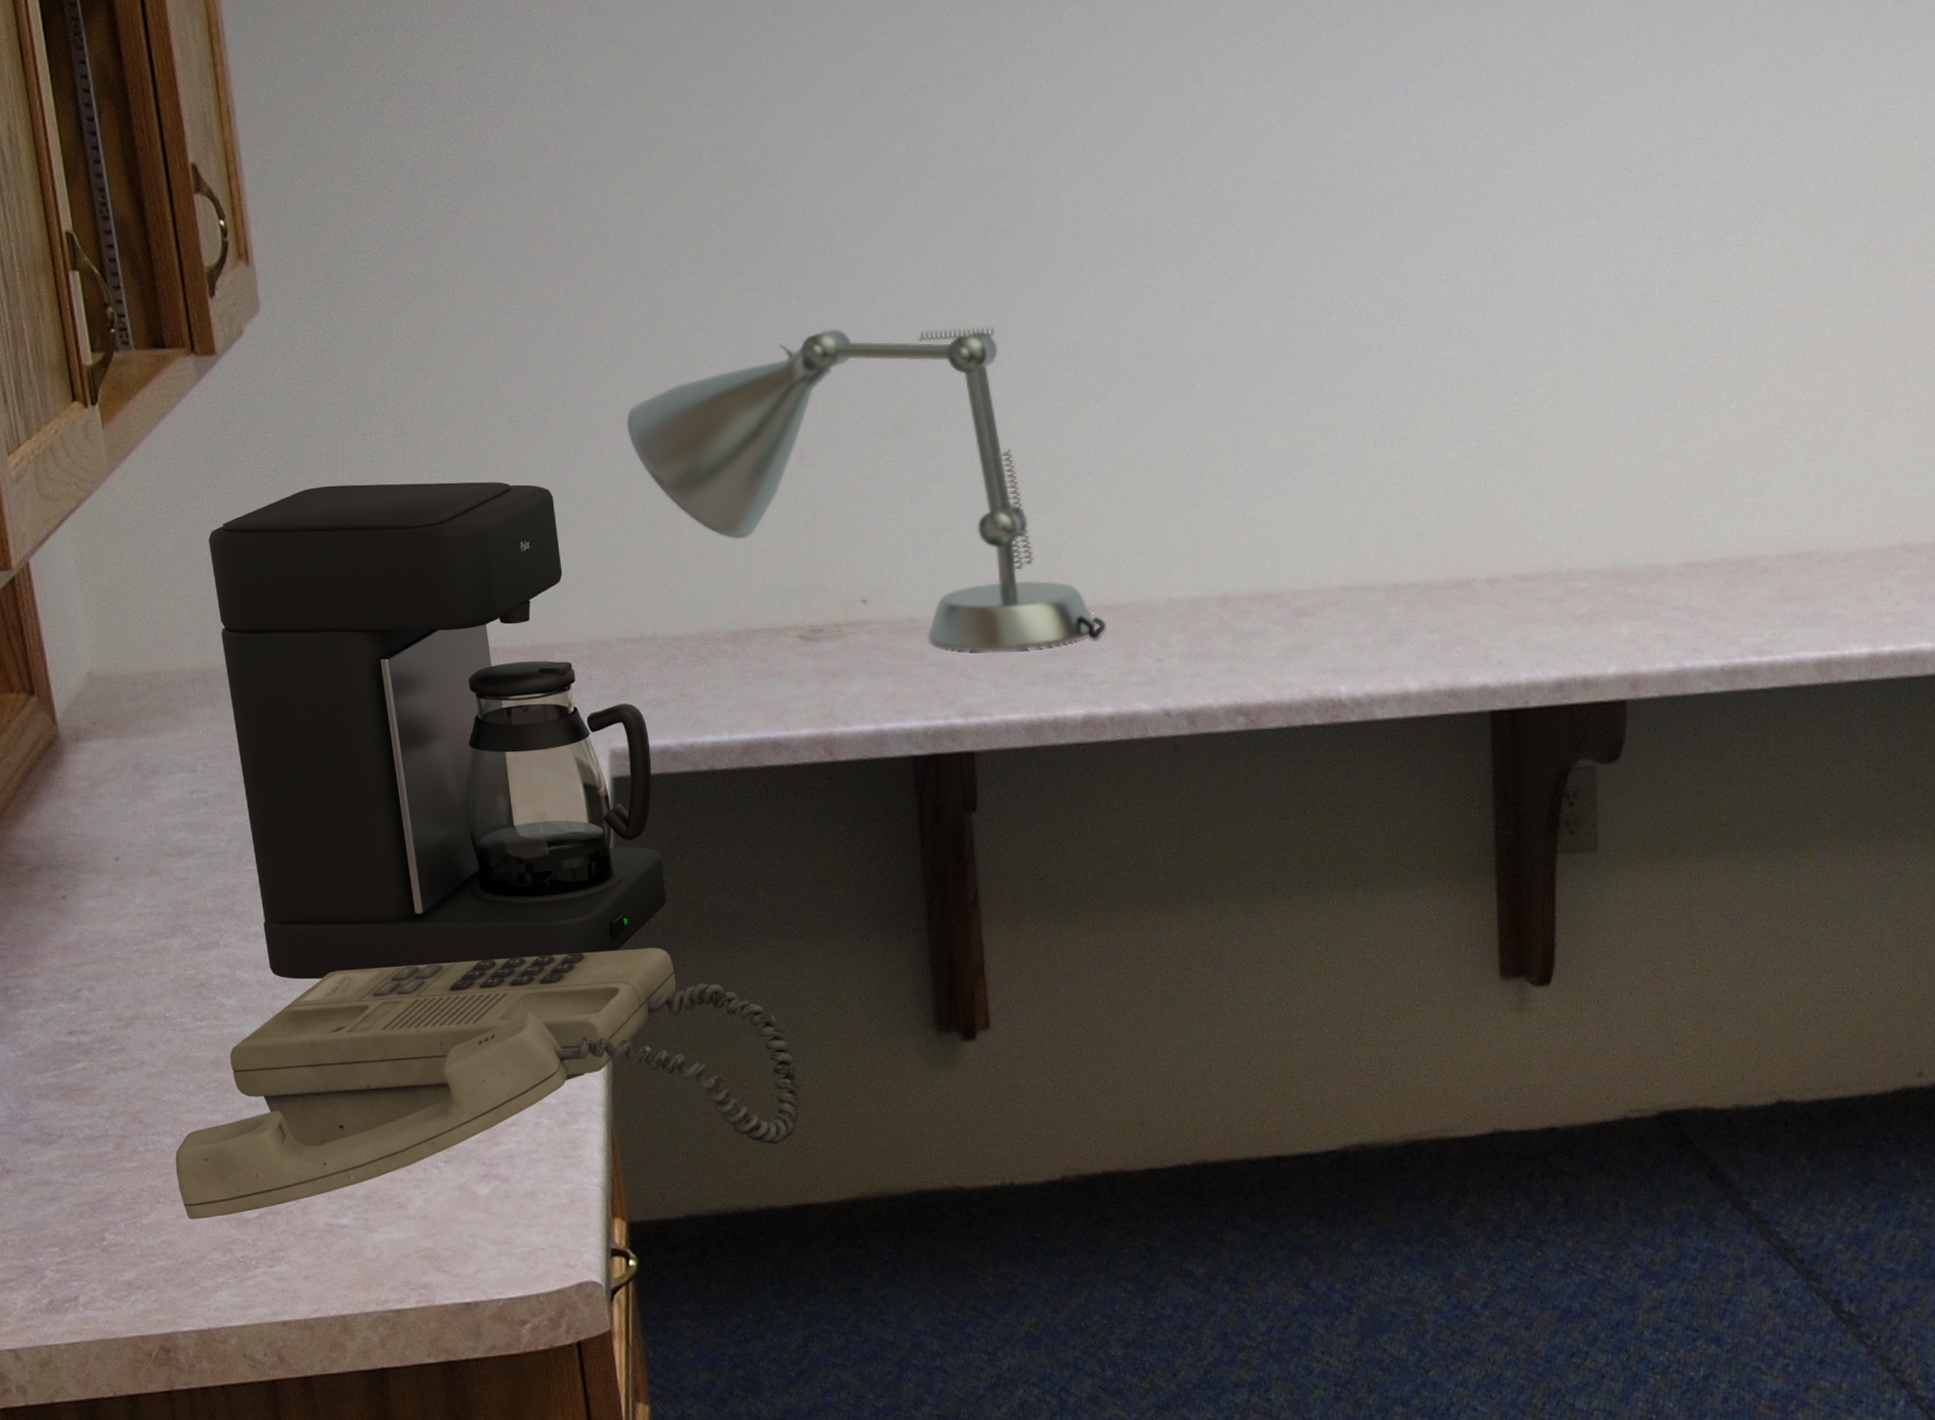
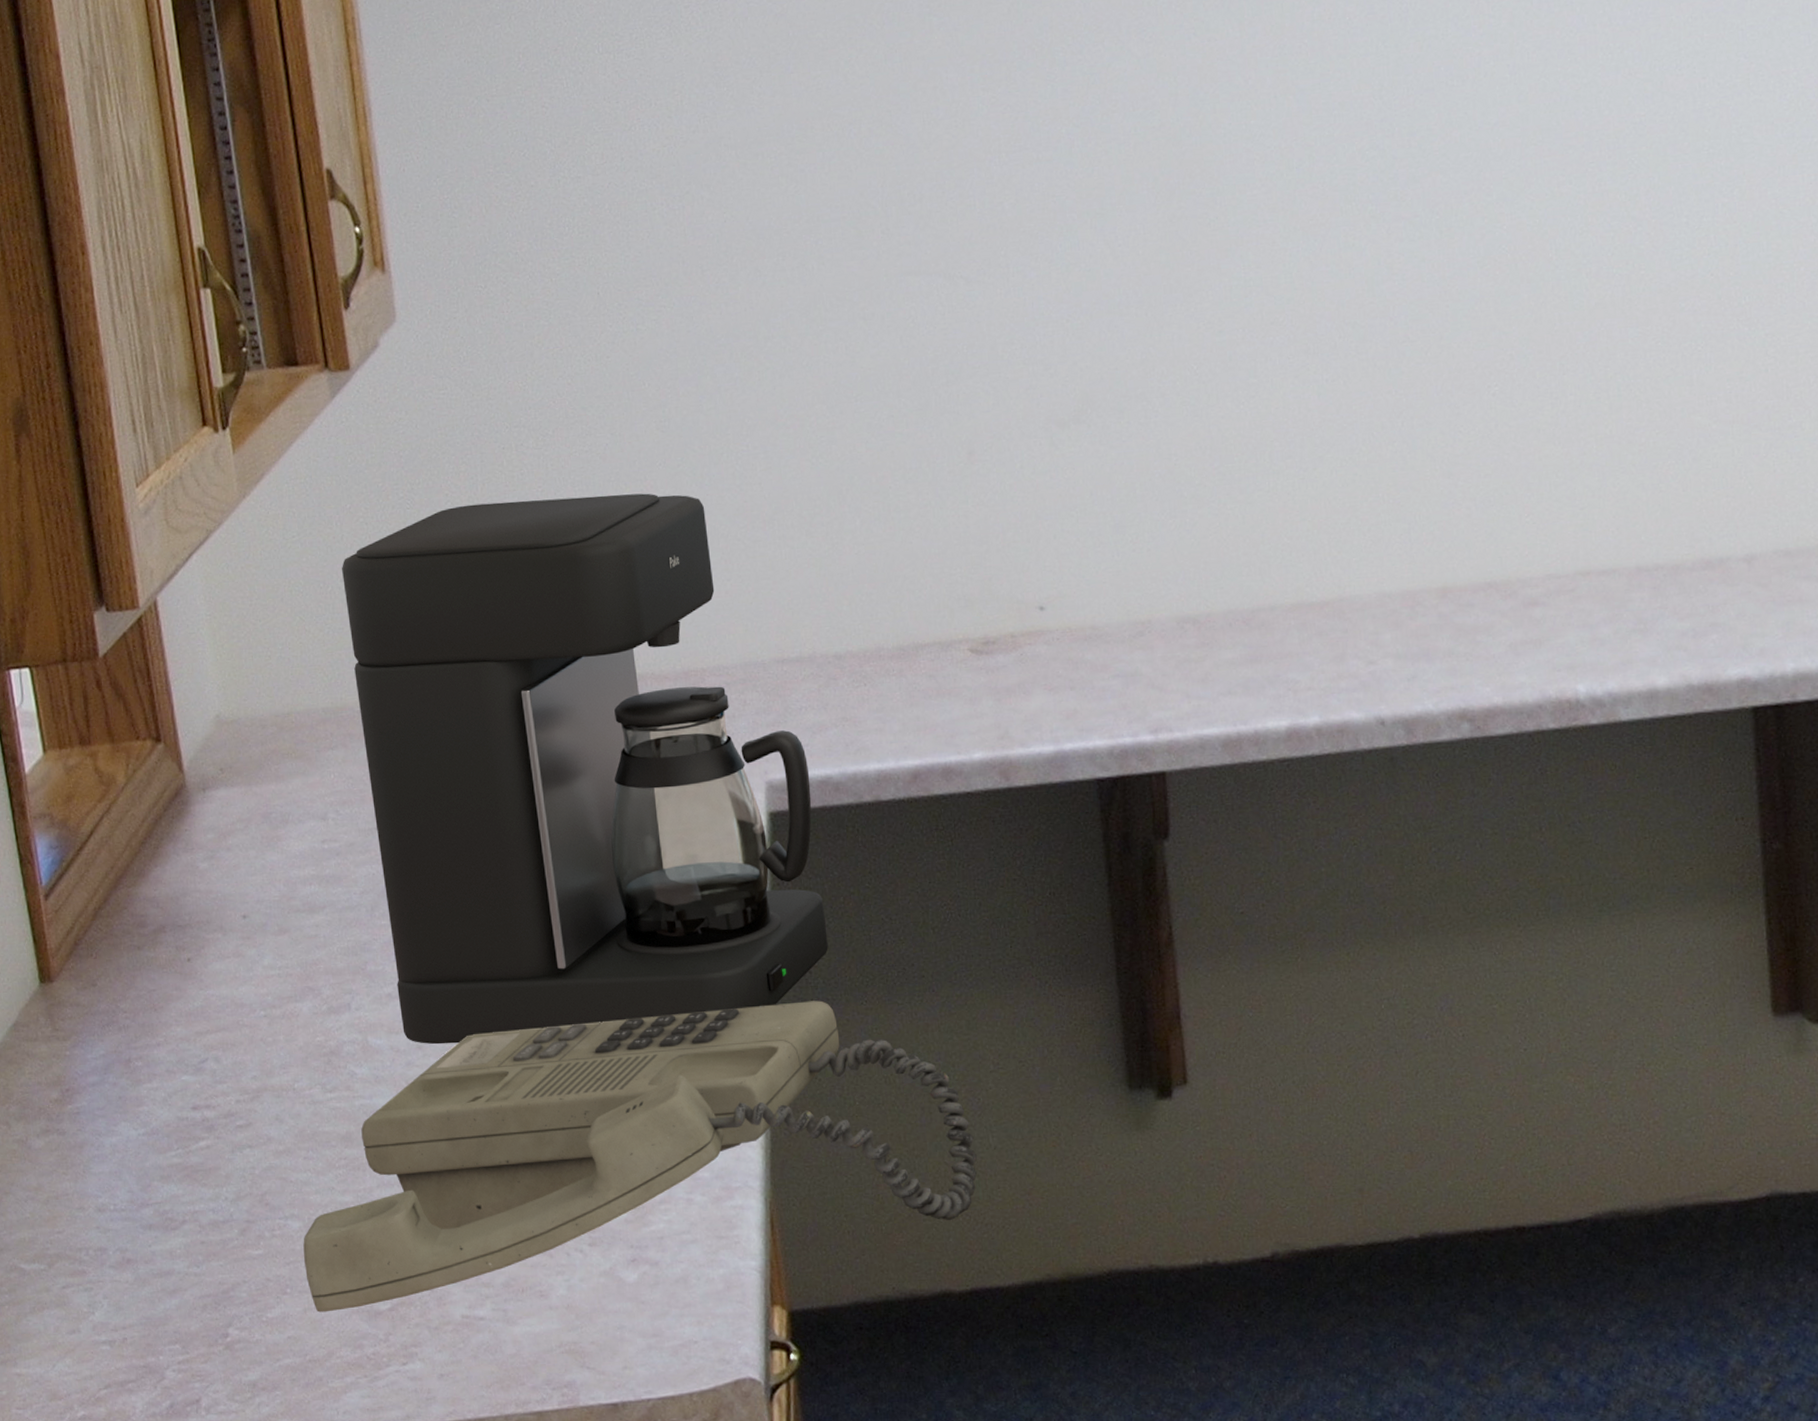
desk lamp: present [626,326,1106,651] -> none [781,299,1311,660]

